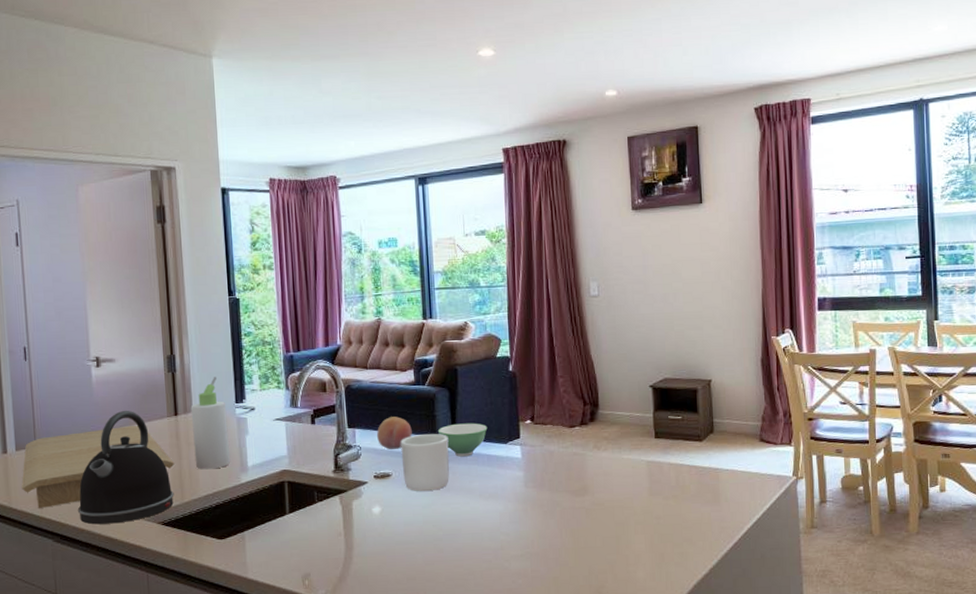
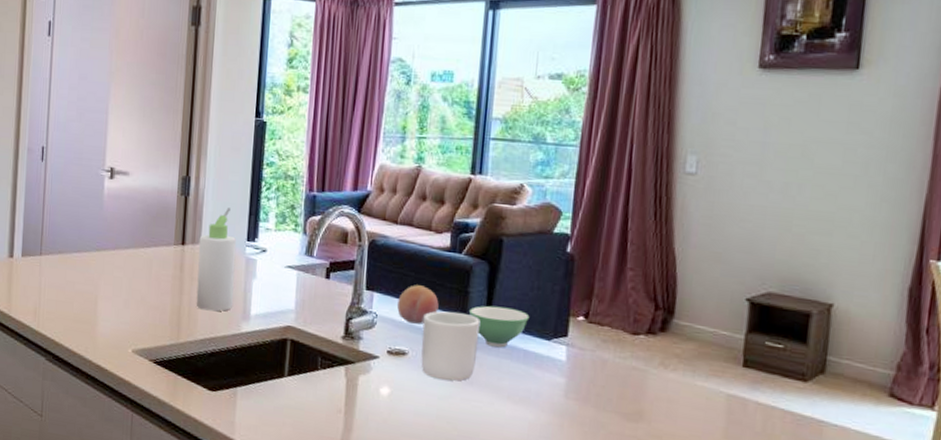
cutting board: present [21,425,175,508] -> none [23,246,175,323]
kettle: present [77,411,174,525] -> none [72,231,170,353]

